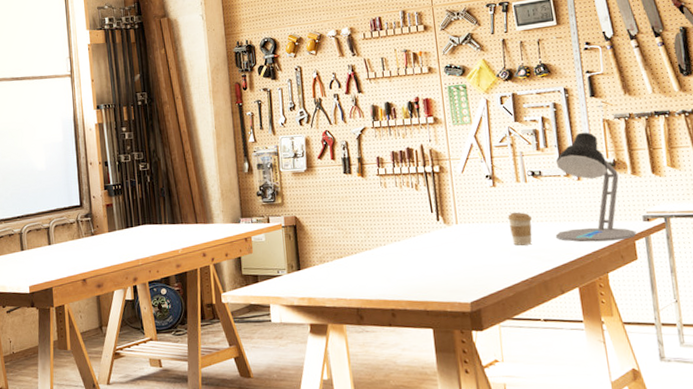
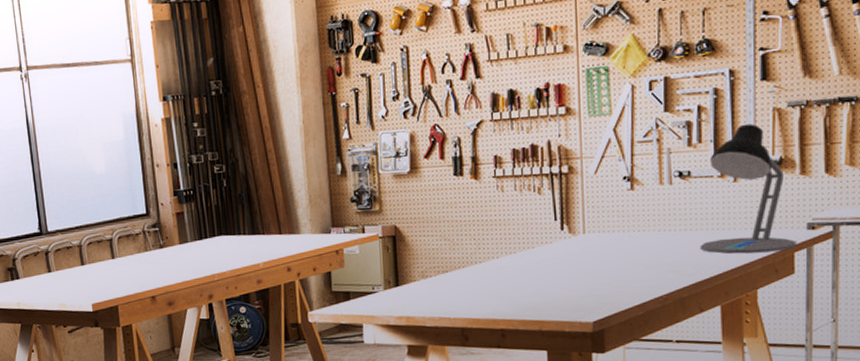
coffee cup: present [507,212,532,246] -> none [645,219,673,258]

